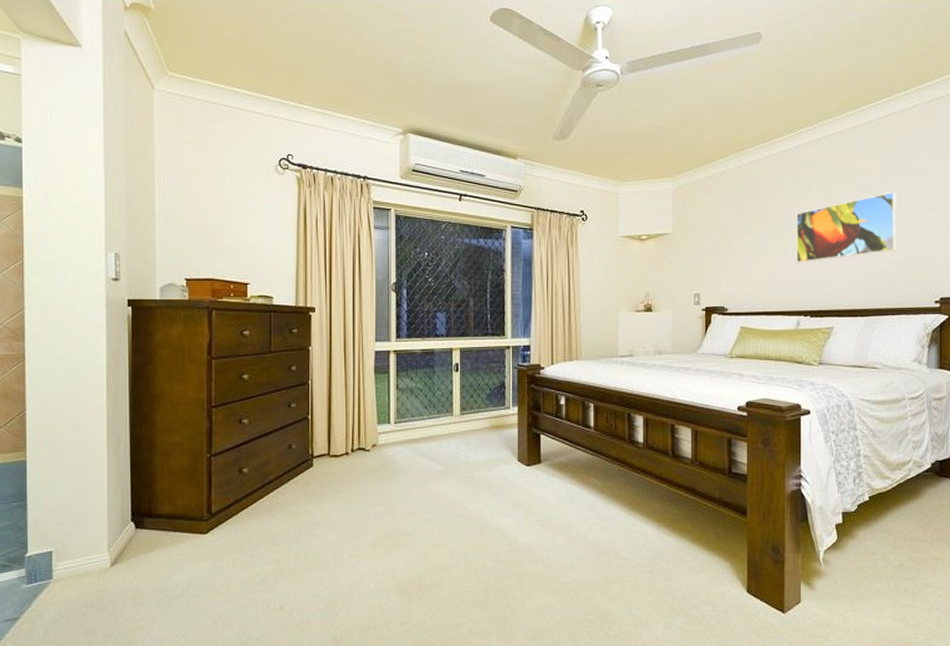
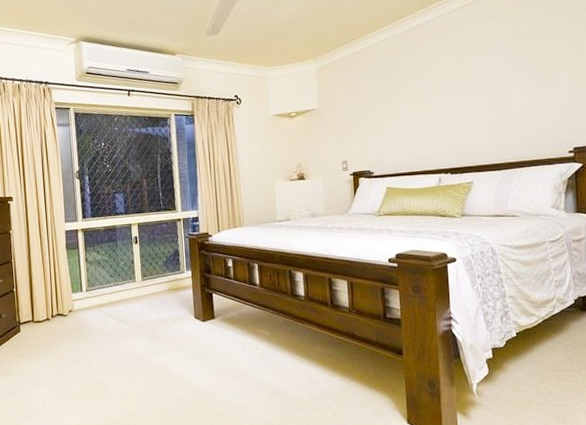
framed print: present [796,191,897,263] -> none [432,53,529,127]

